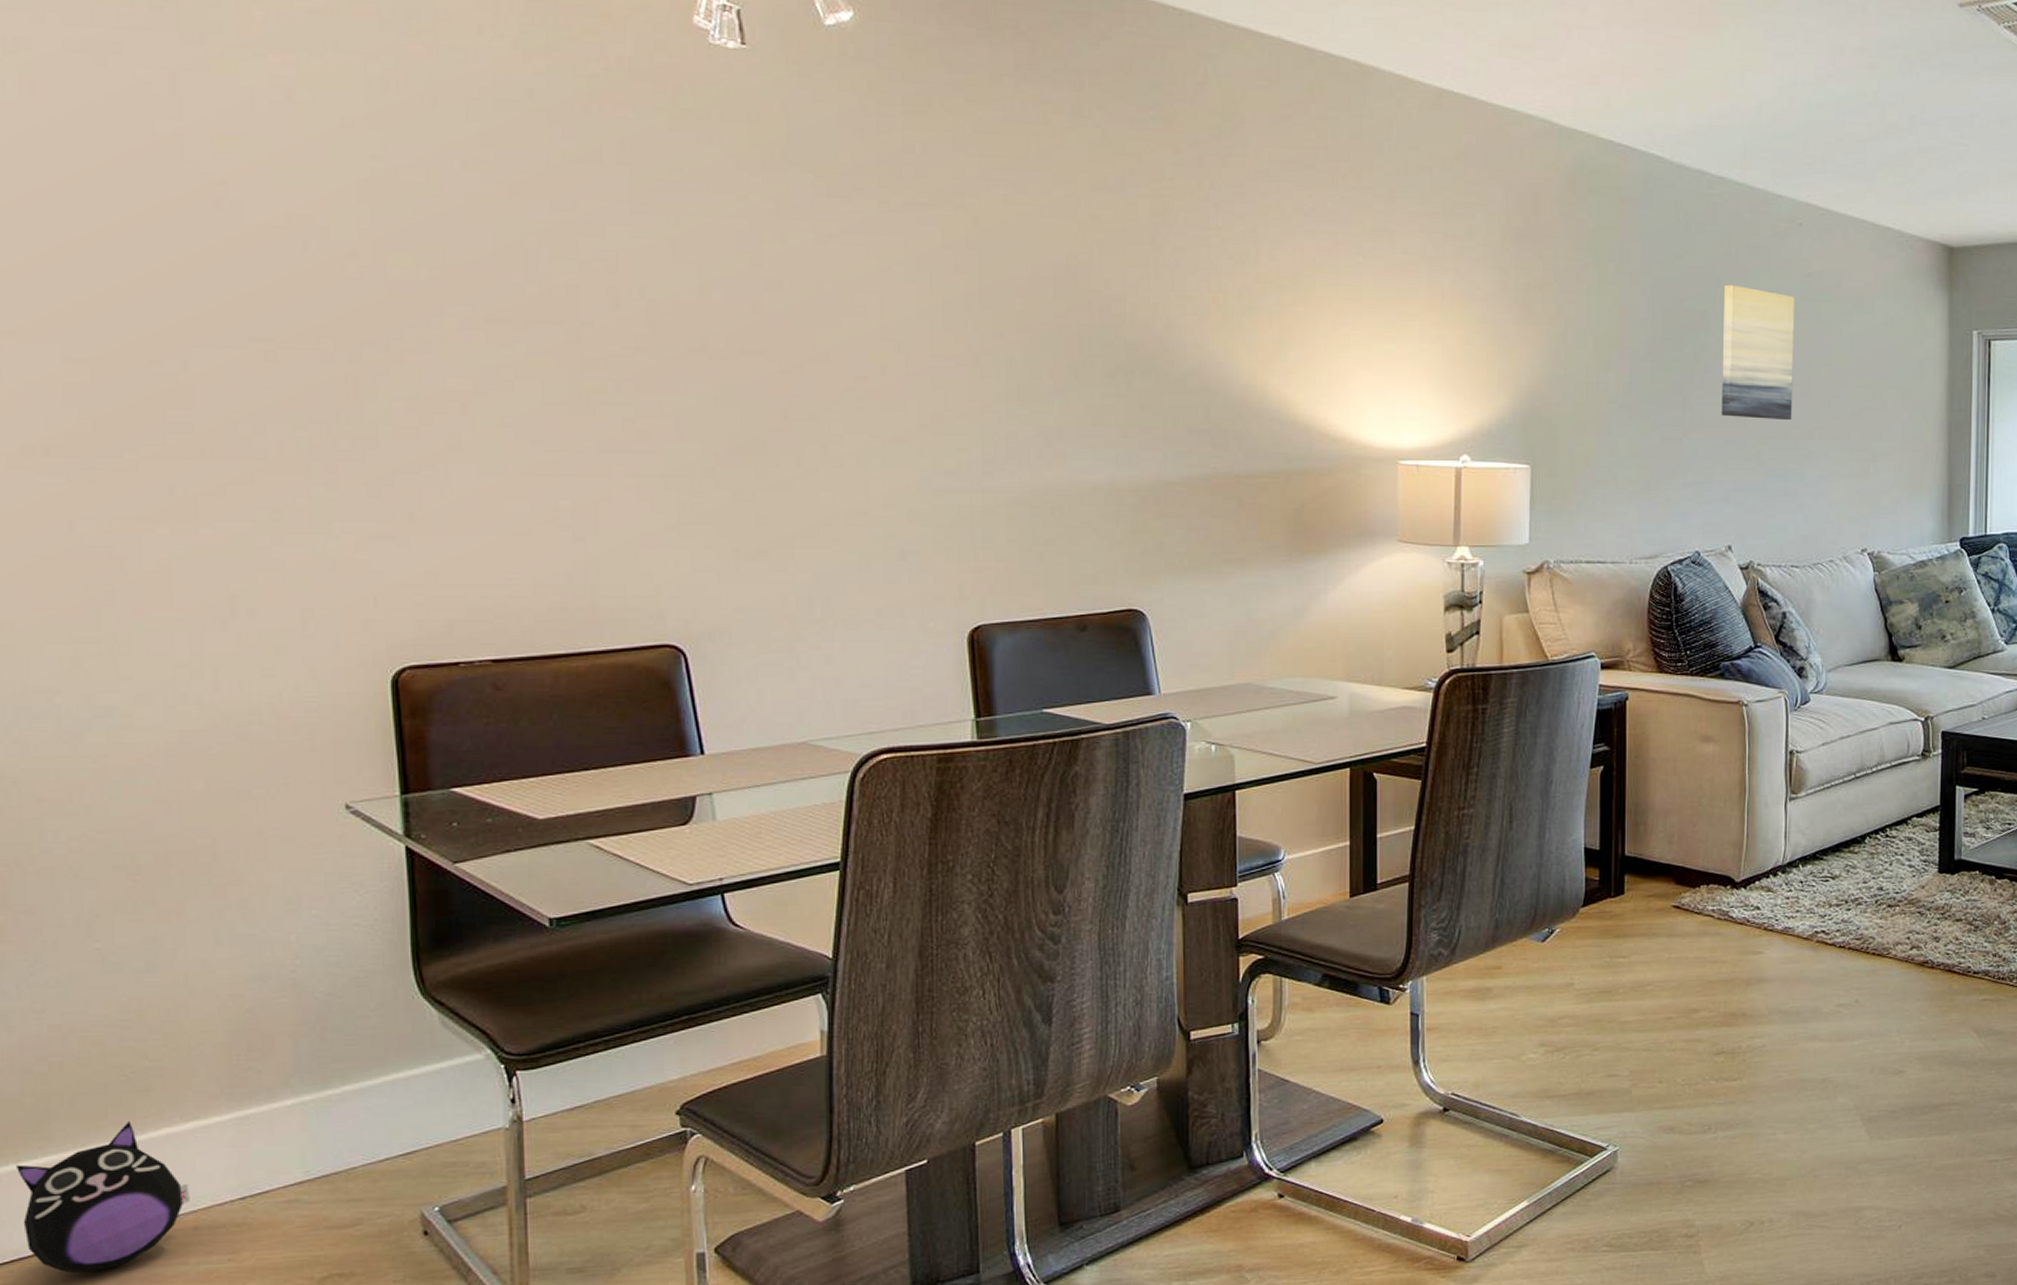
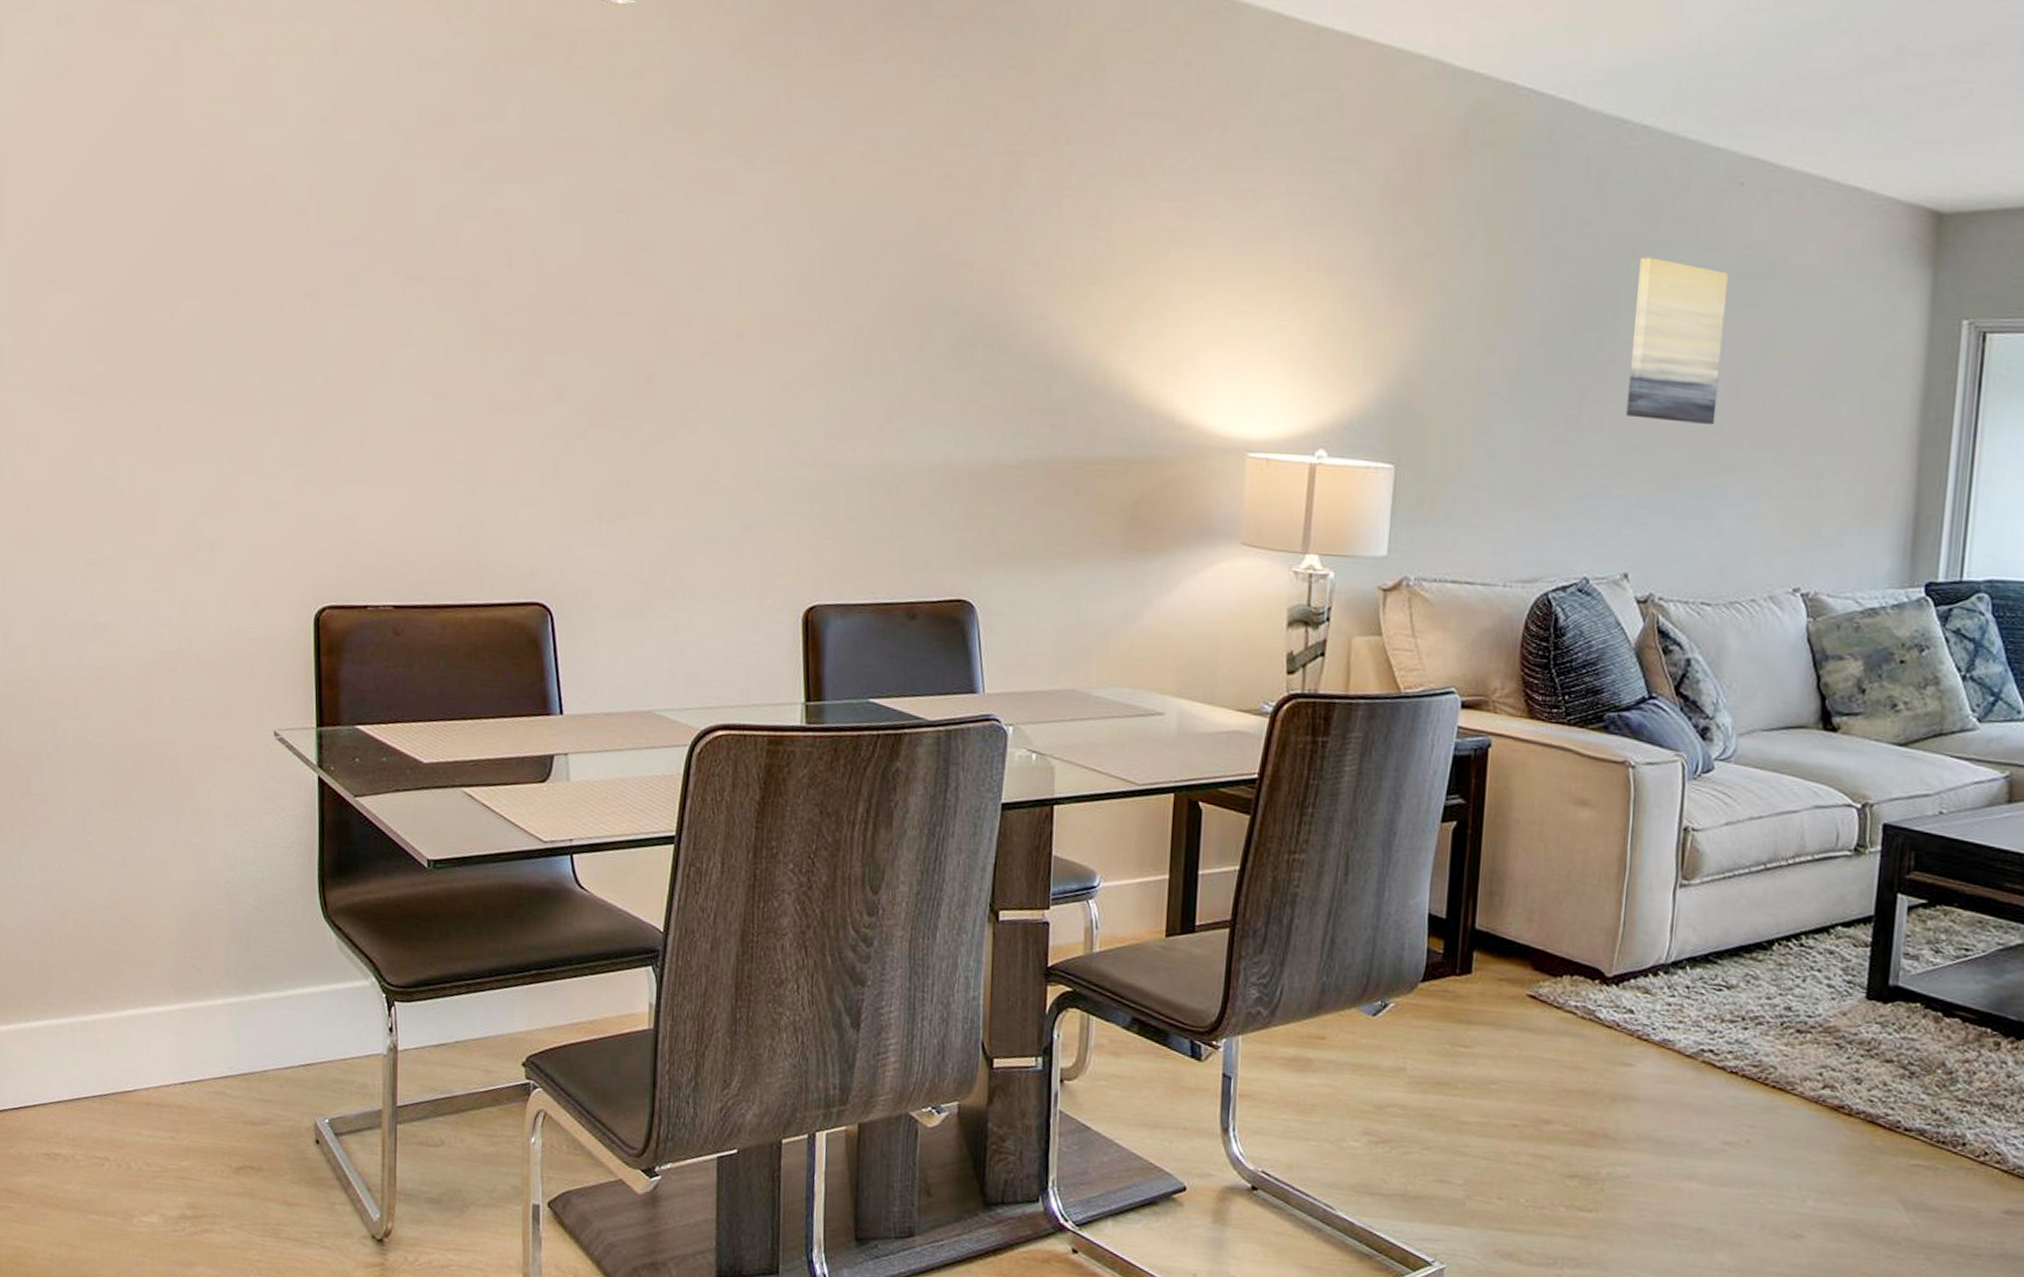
plush toy: present [16,1120,190,1273] -> none [26,998,145,1130]

